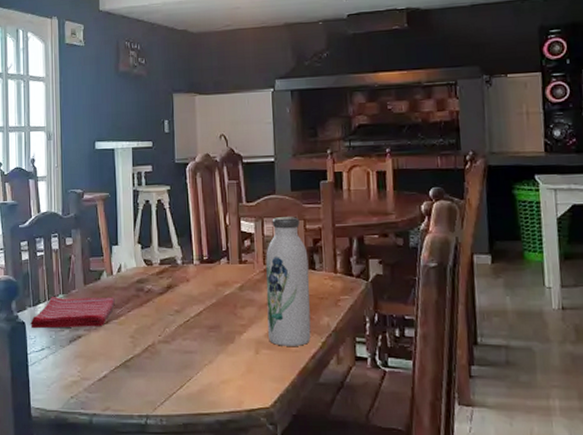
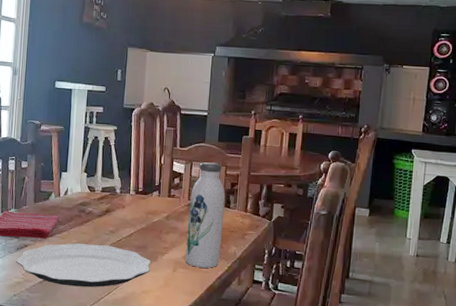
plate: none [70,329,228,382] -> present [16,243,152,288]

